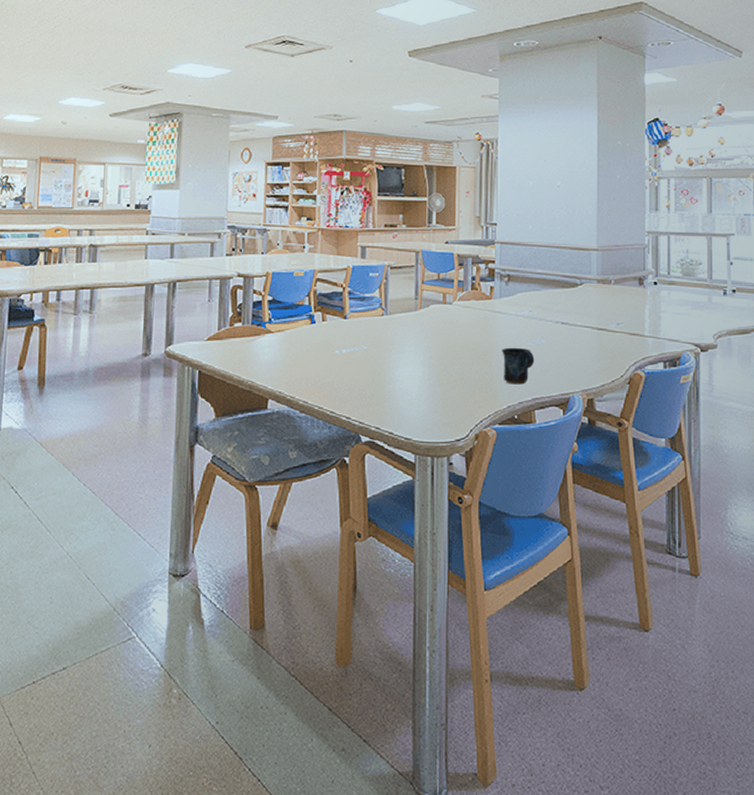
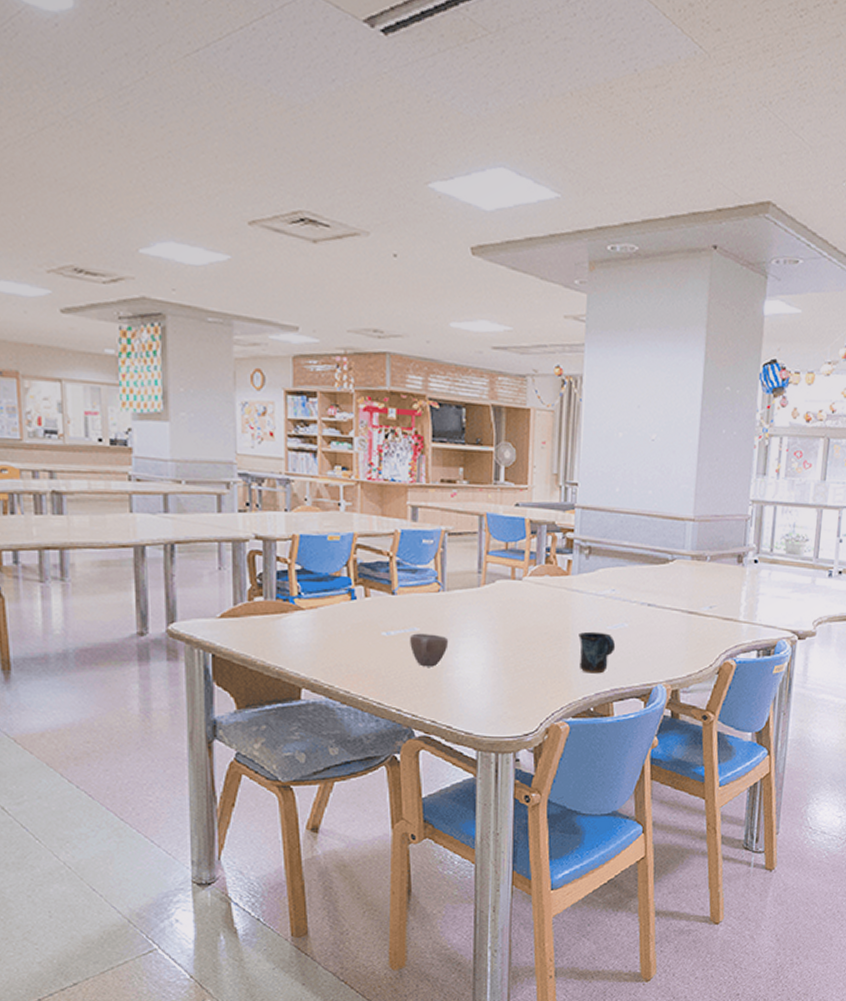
cup: none [358,351,391,380] -> present [410,633,449,667]

